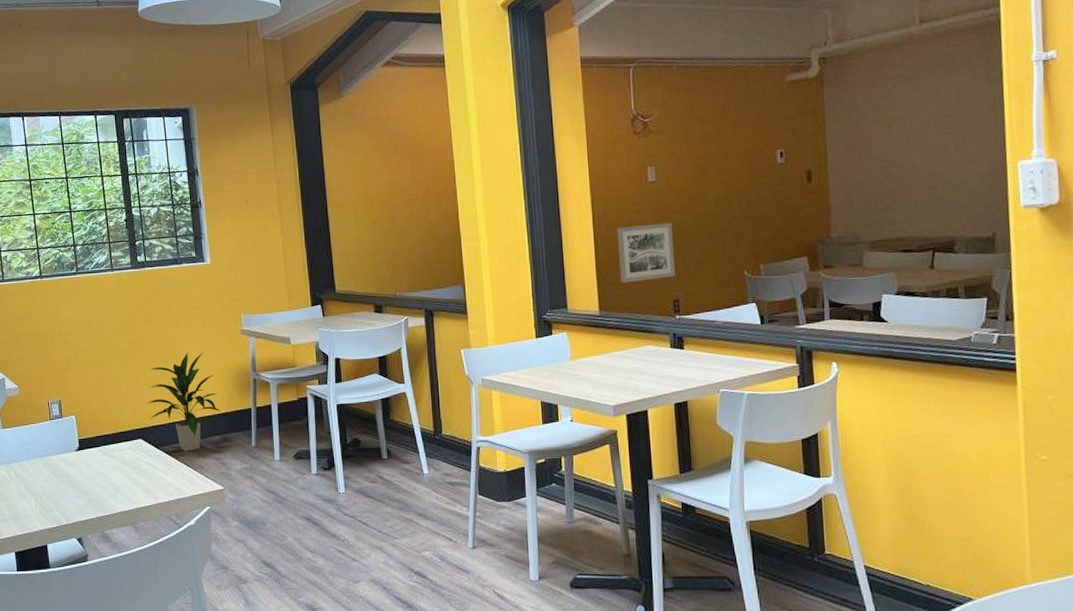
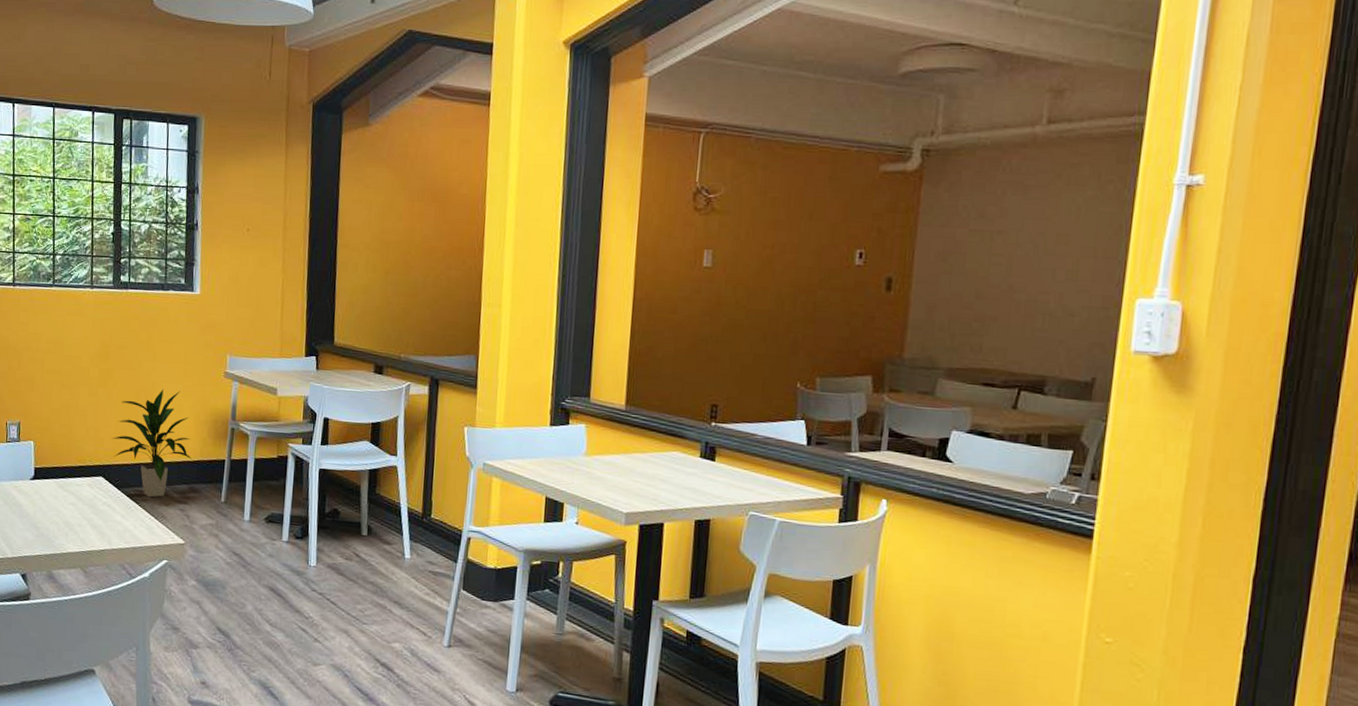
wall art: present [617,222,676,284] -> none [655,314,723,379]

